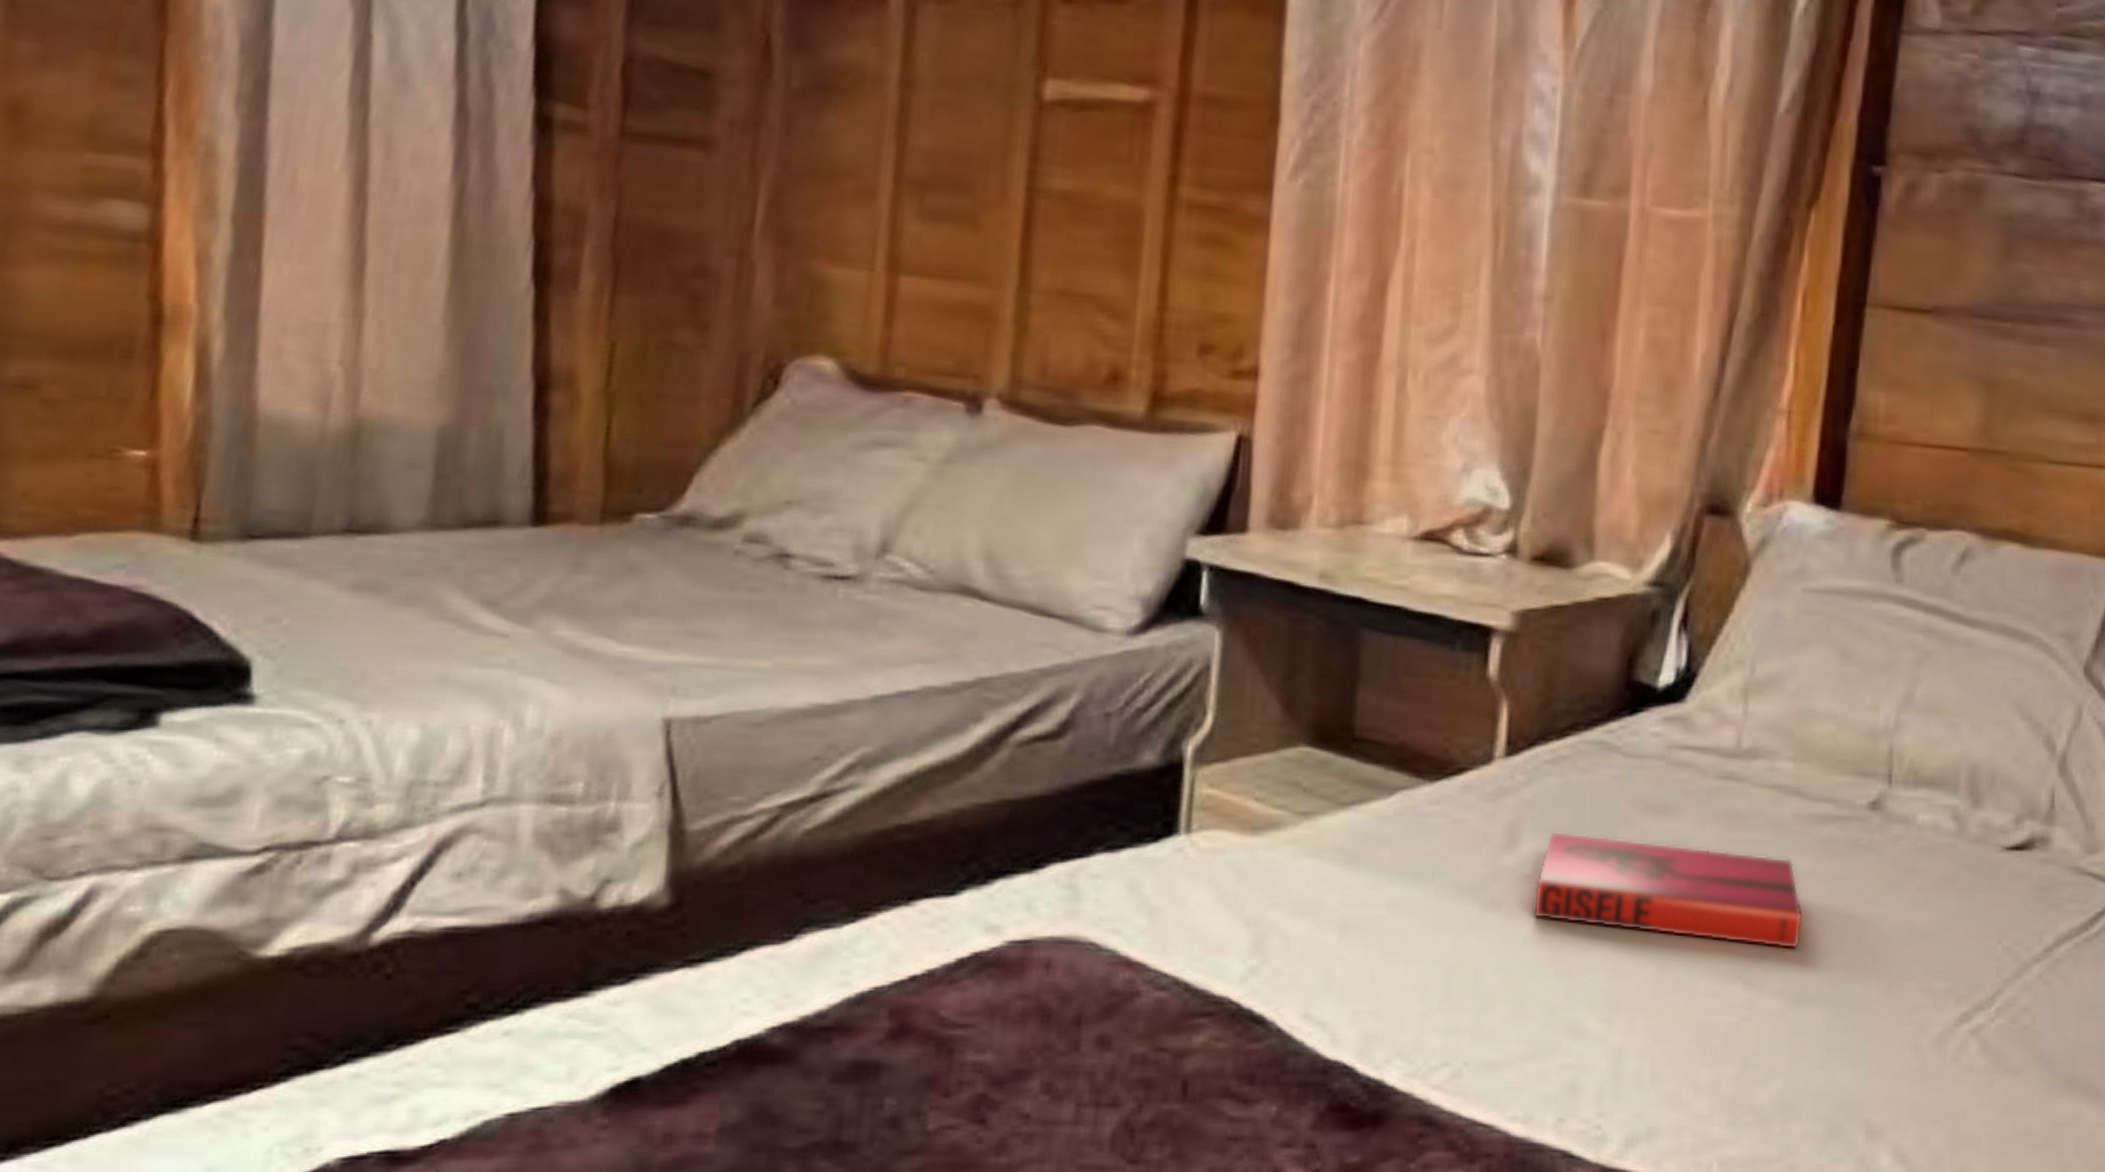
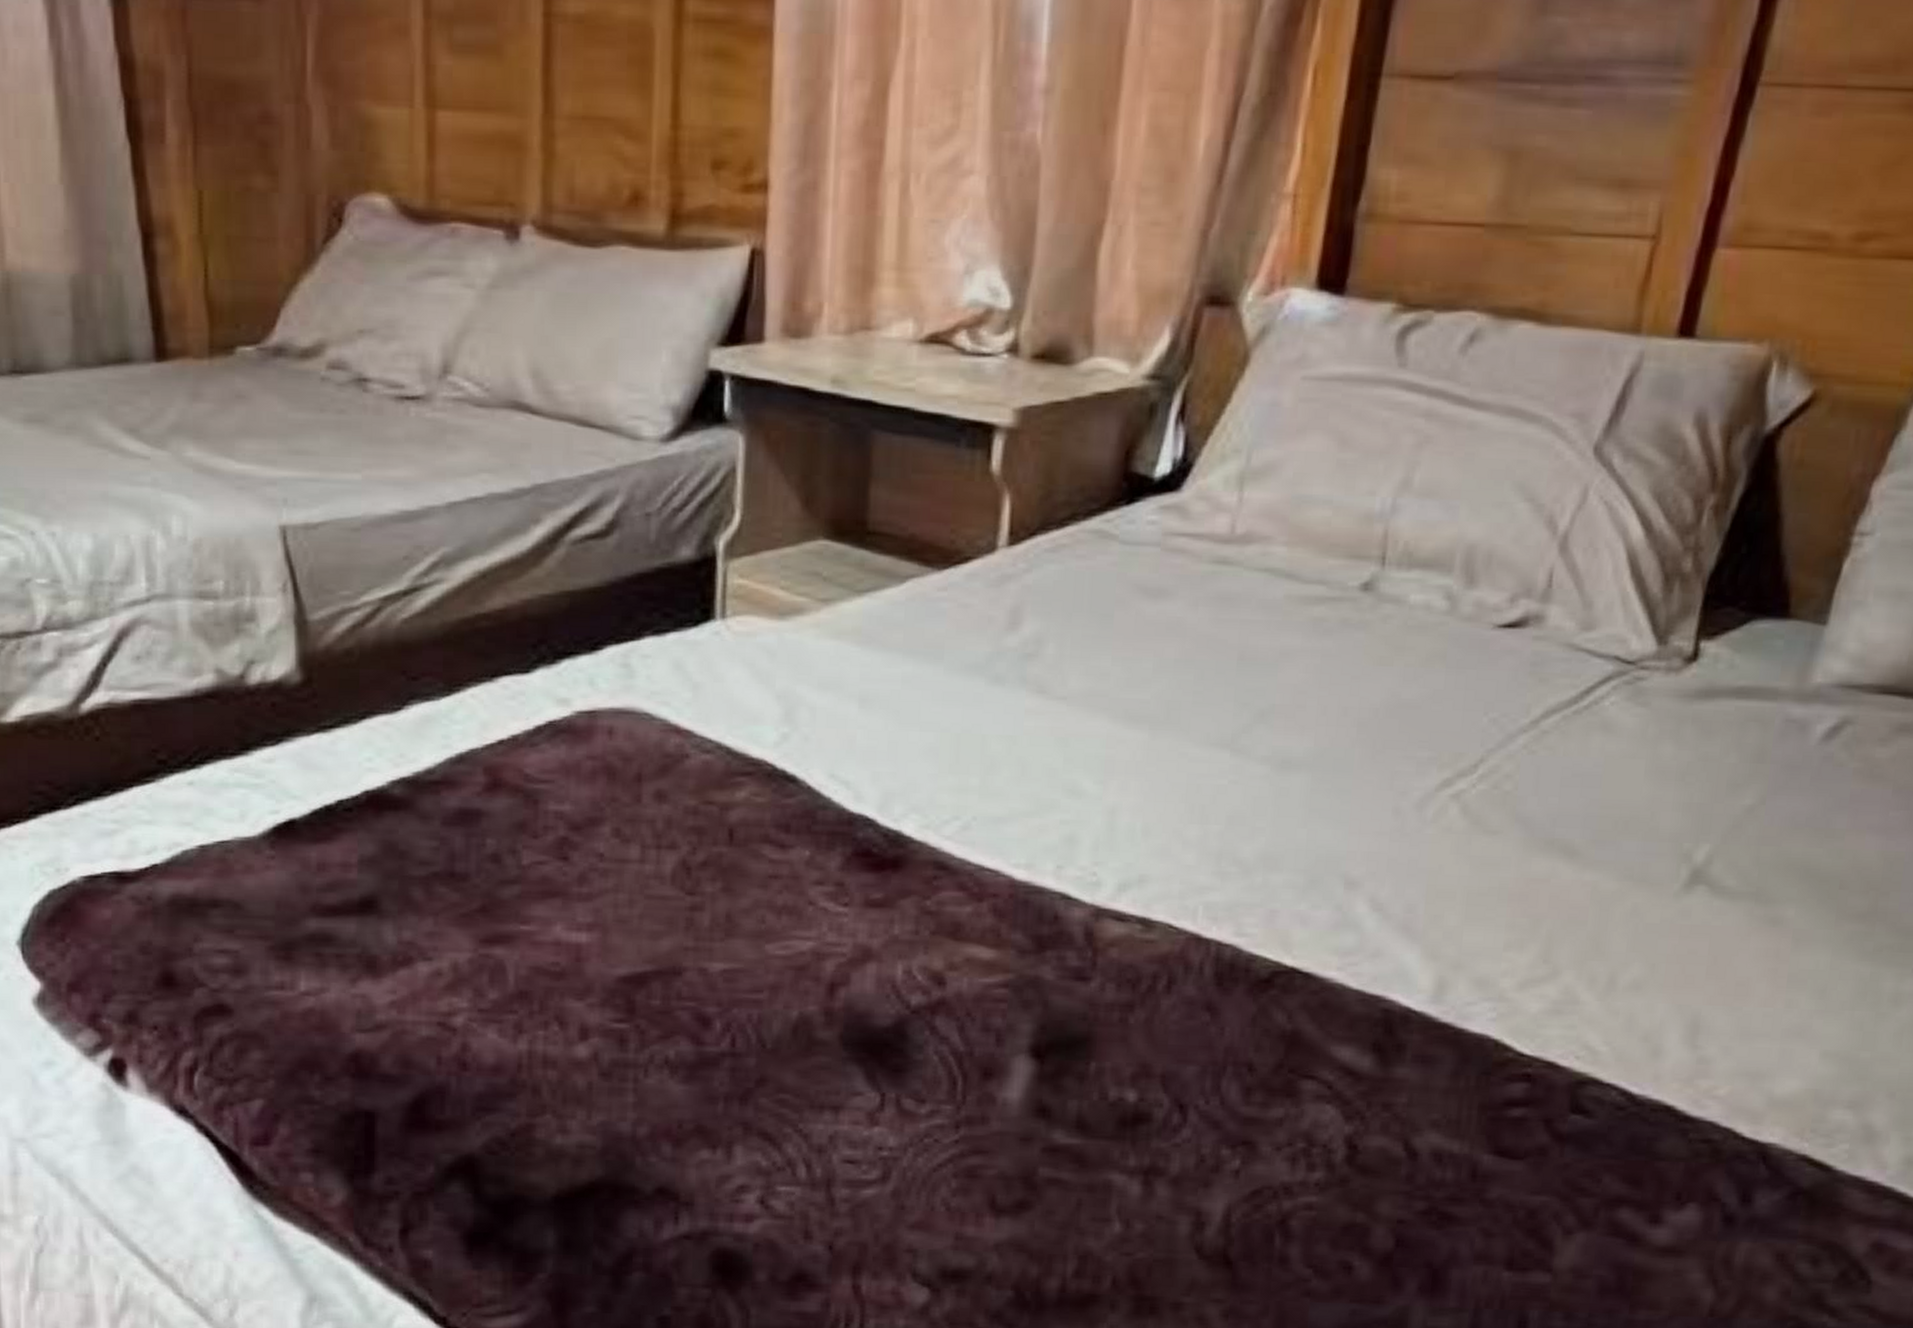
hardback book: present [1532,830,1804,950] -> none [1034,613,1292,721]

